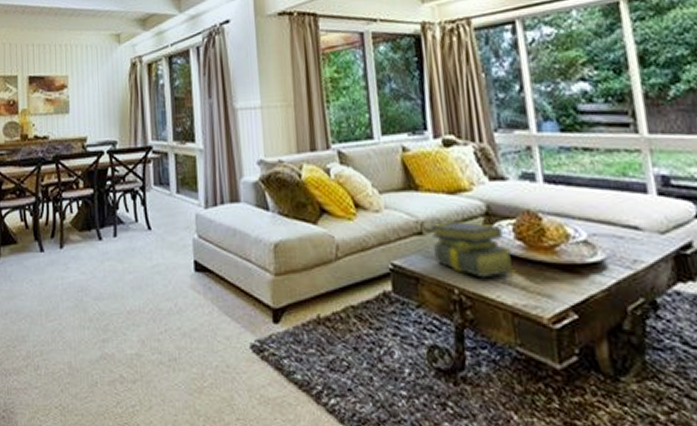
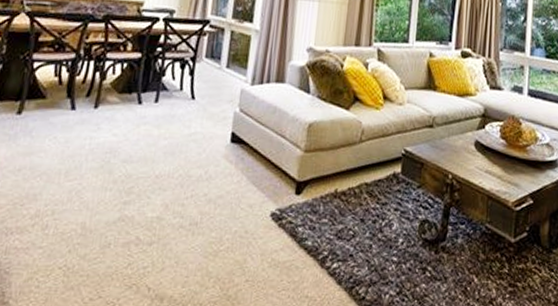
stack of books: present [430,220,516,278] -> none [439,118,497,167]

